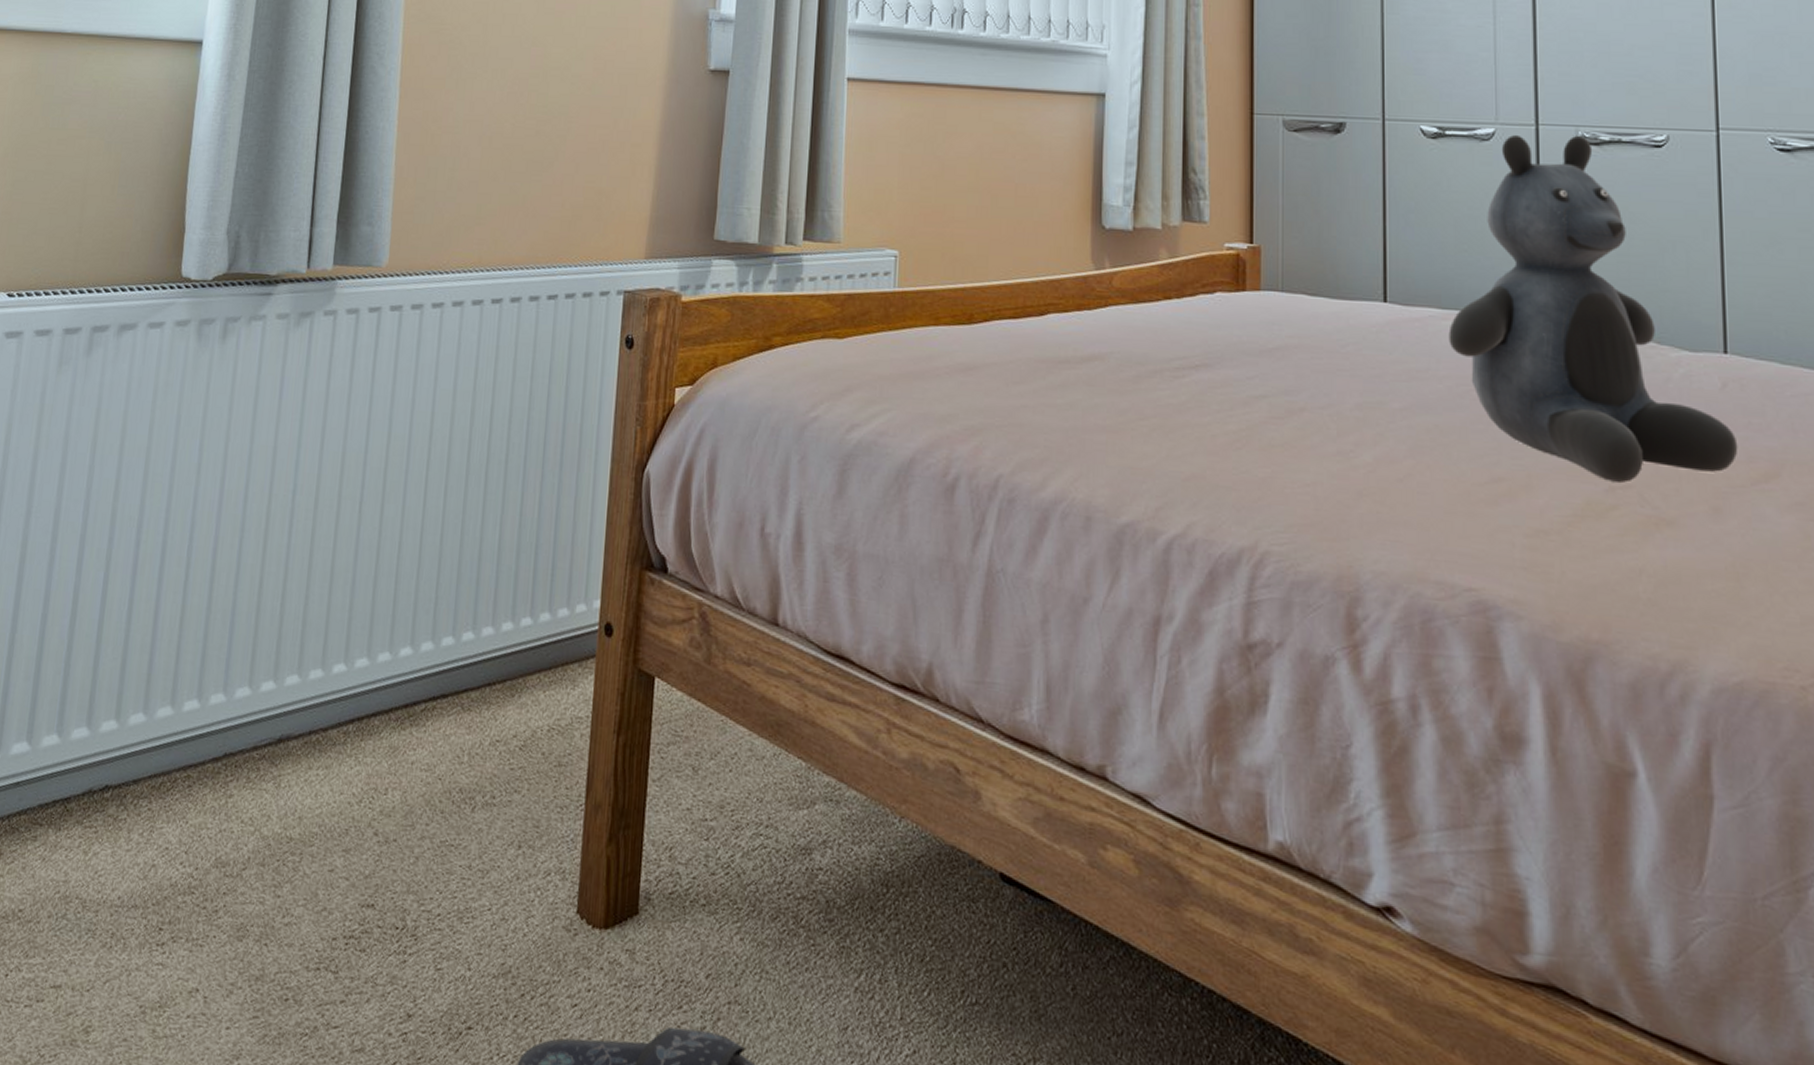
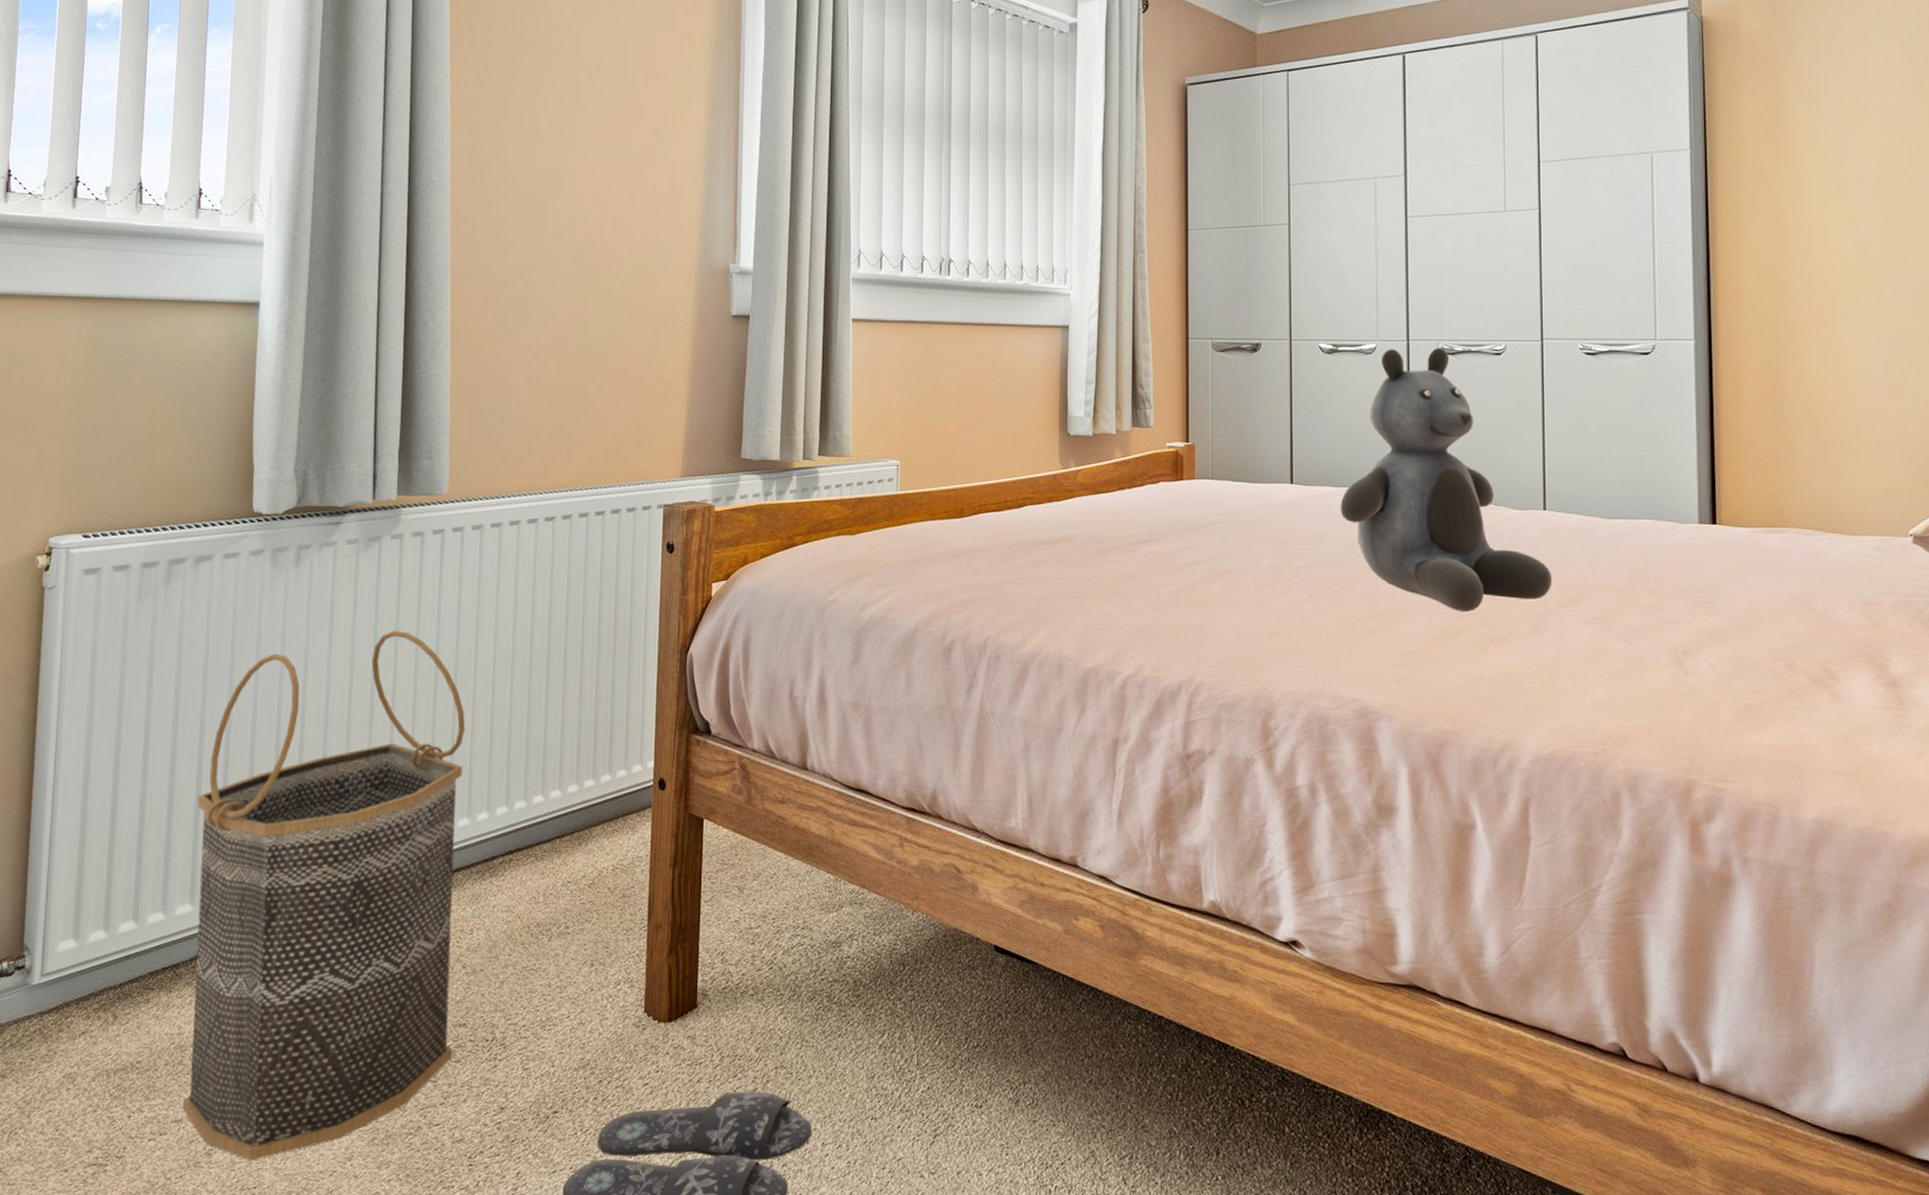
basket: none [63,422,393,1046] -> present [183,630,466,1161]

